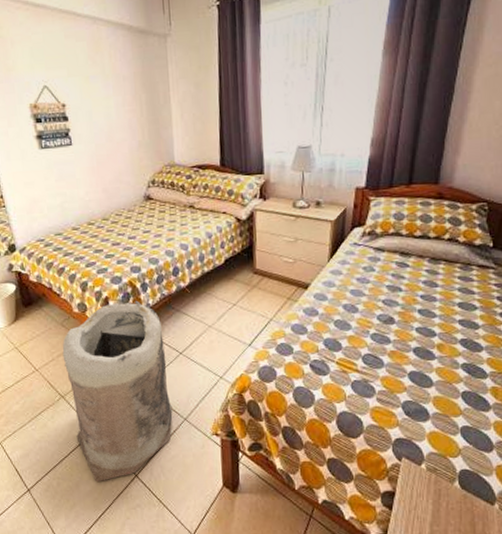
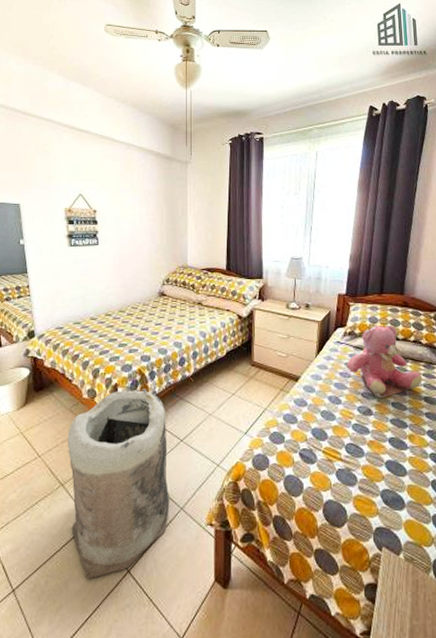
teddy bear: none [365,221,458,306] -> present [346,325,423,399]

